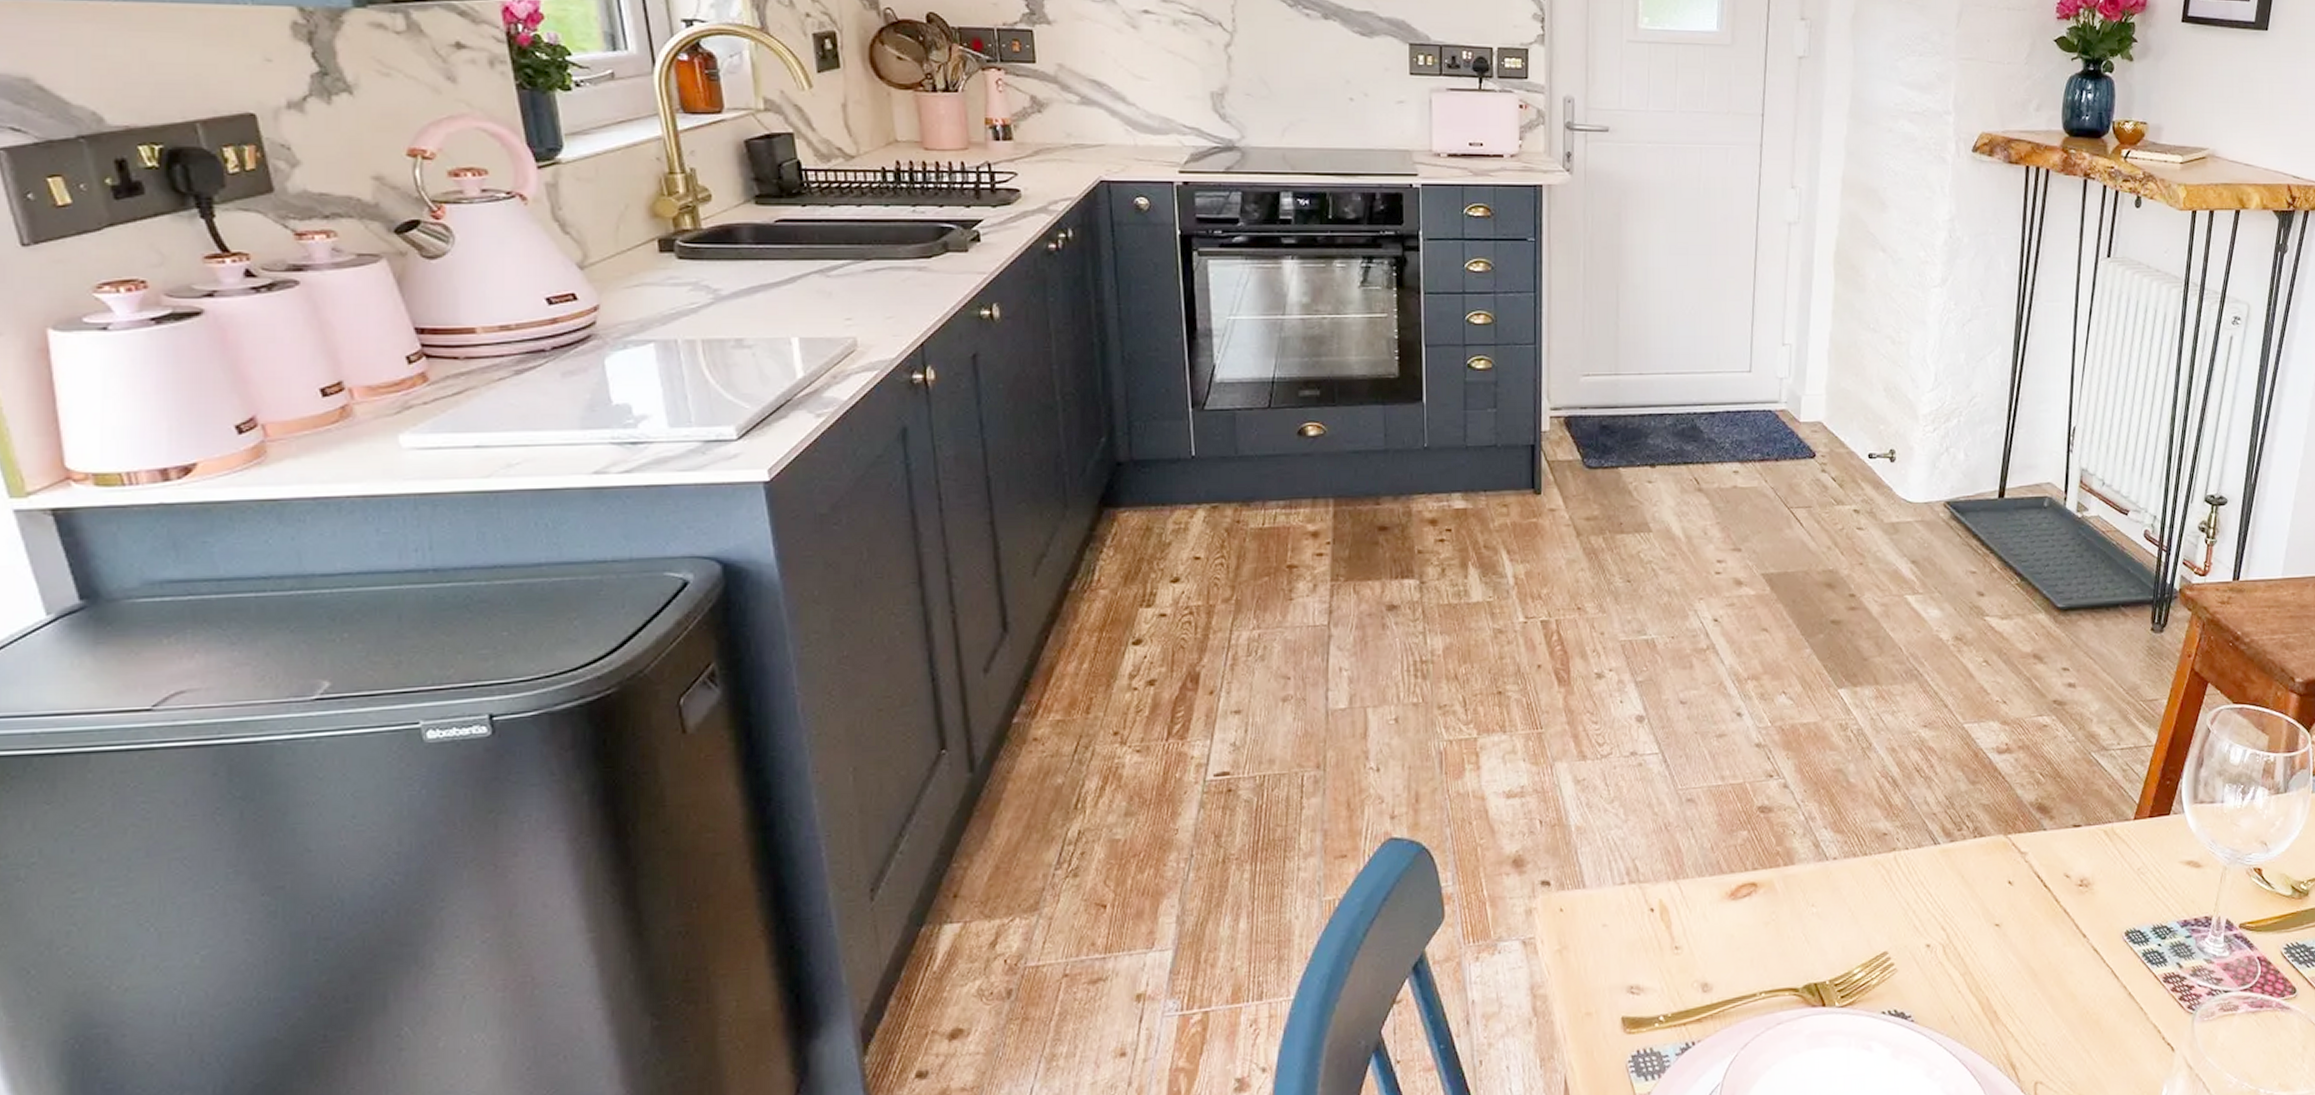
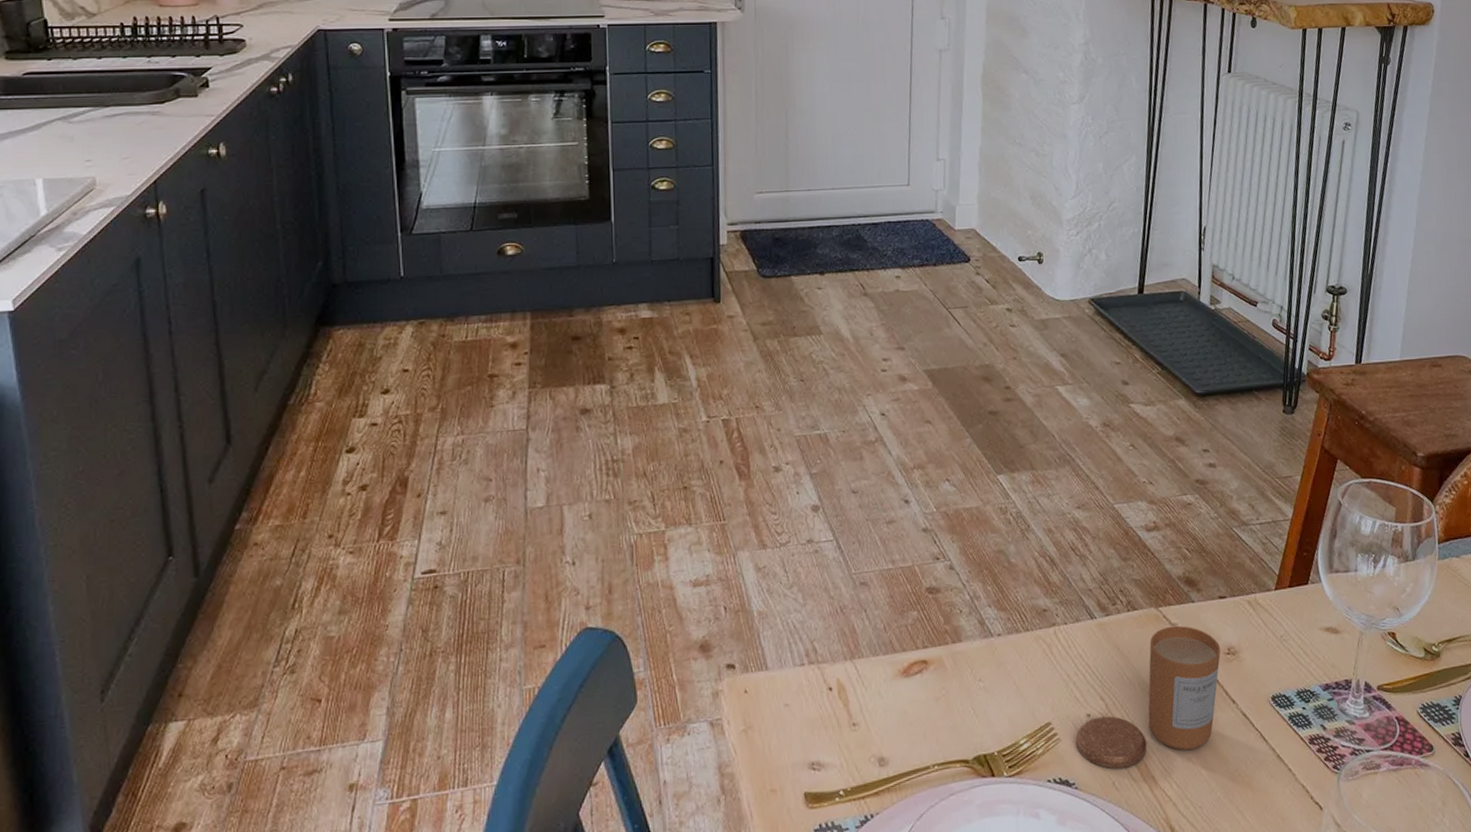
candle: none [1913,854,2073,1002] -> present [1075,625,1221,769]

